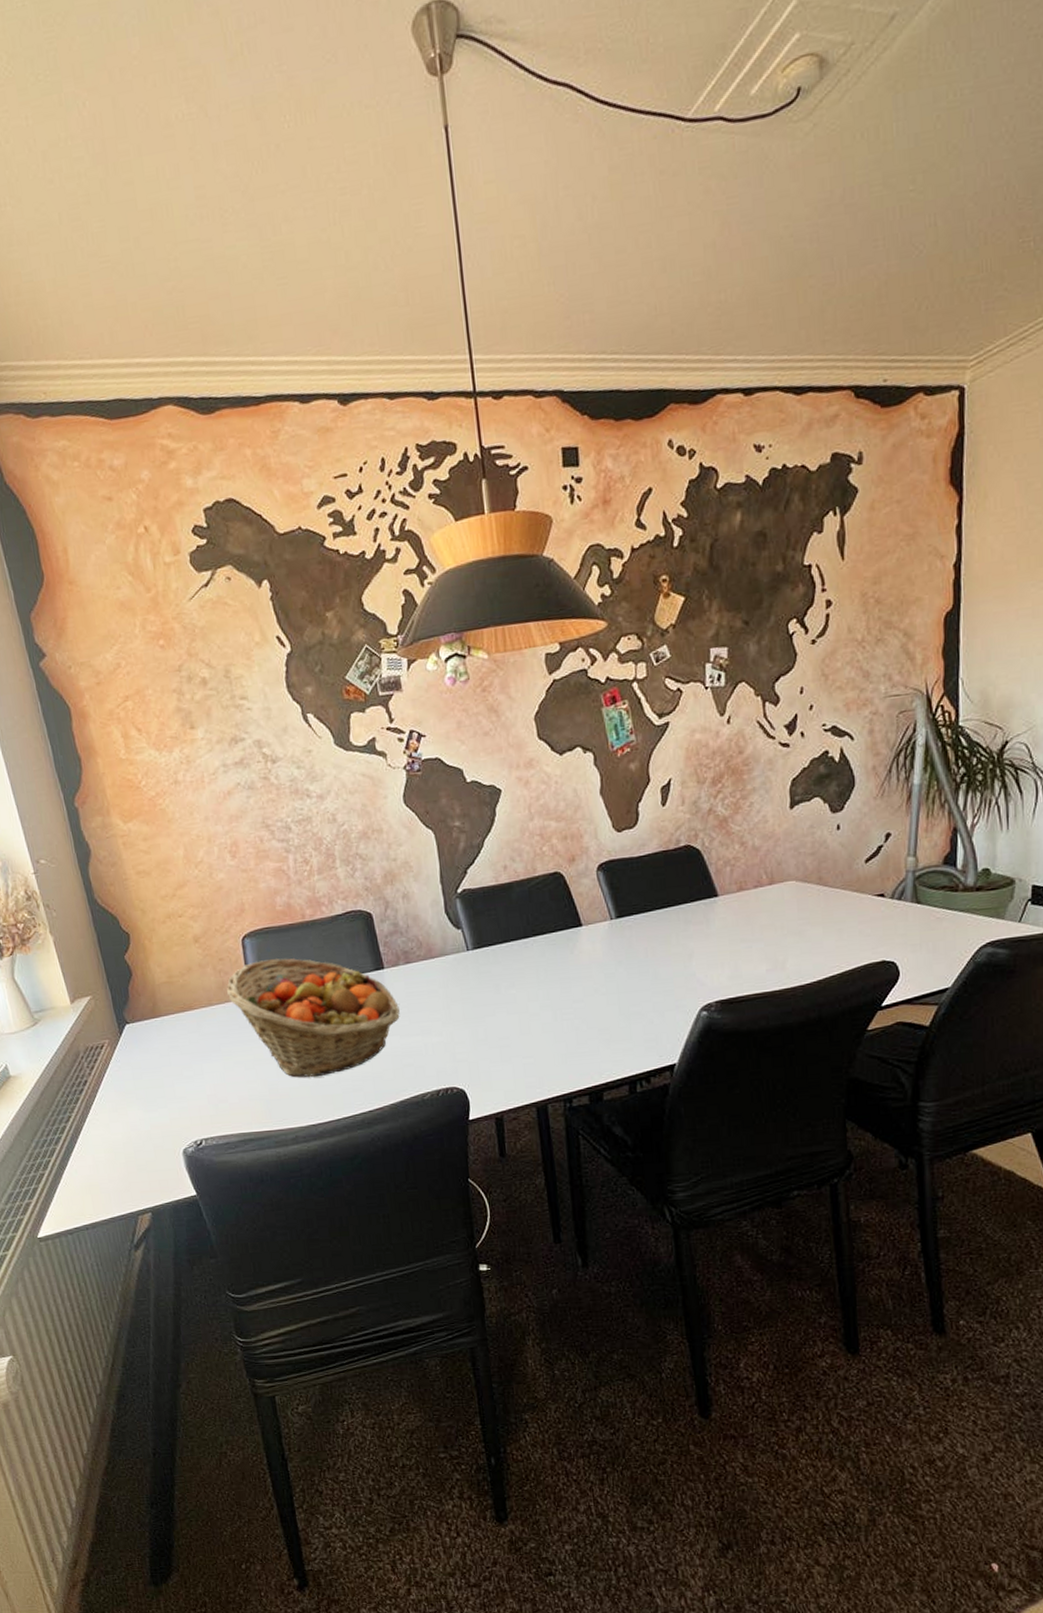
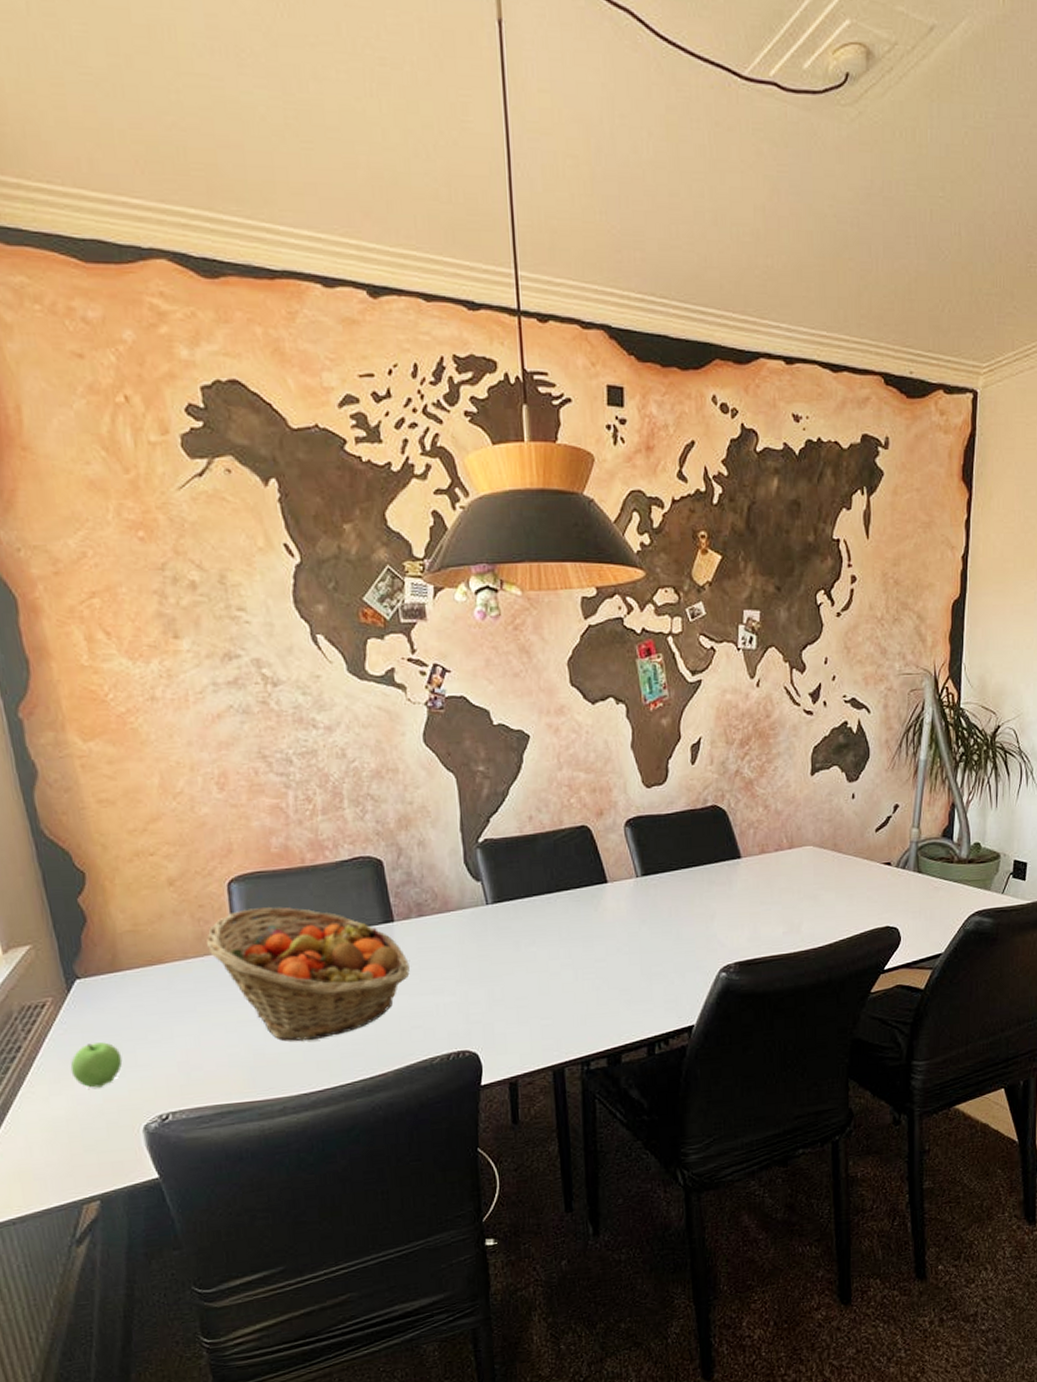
apple: none [124,1077,165,1117] -> present [70,1042,123,1088]

